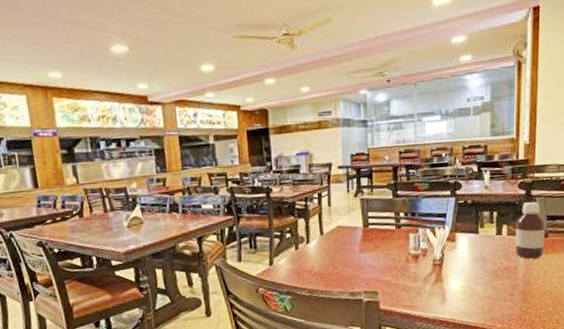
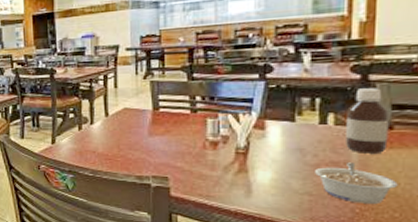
legume: none [492,267,551,302] -> present [314,162,398,204]

